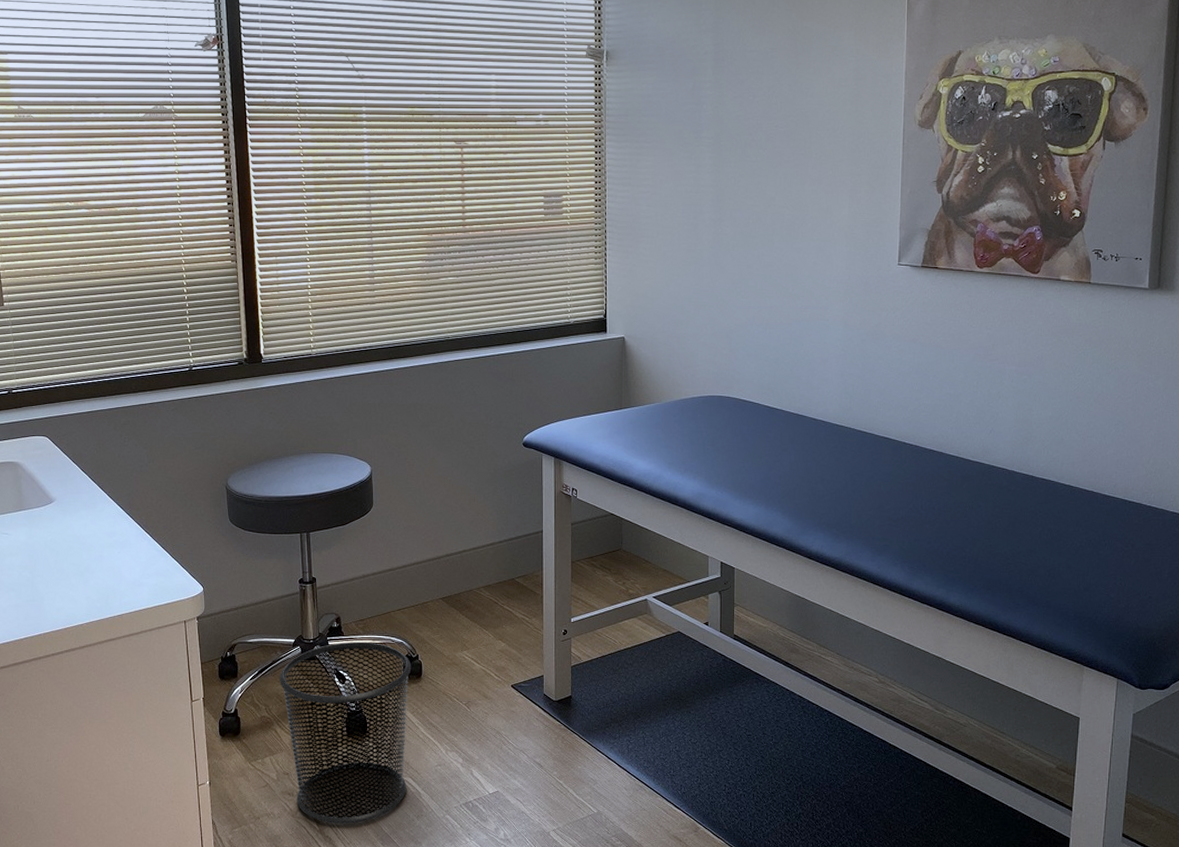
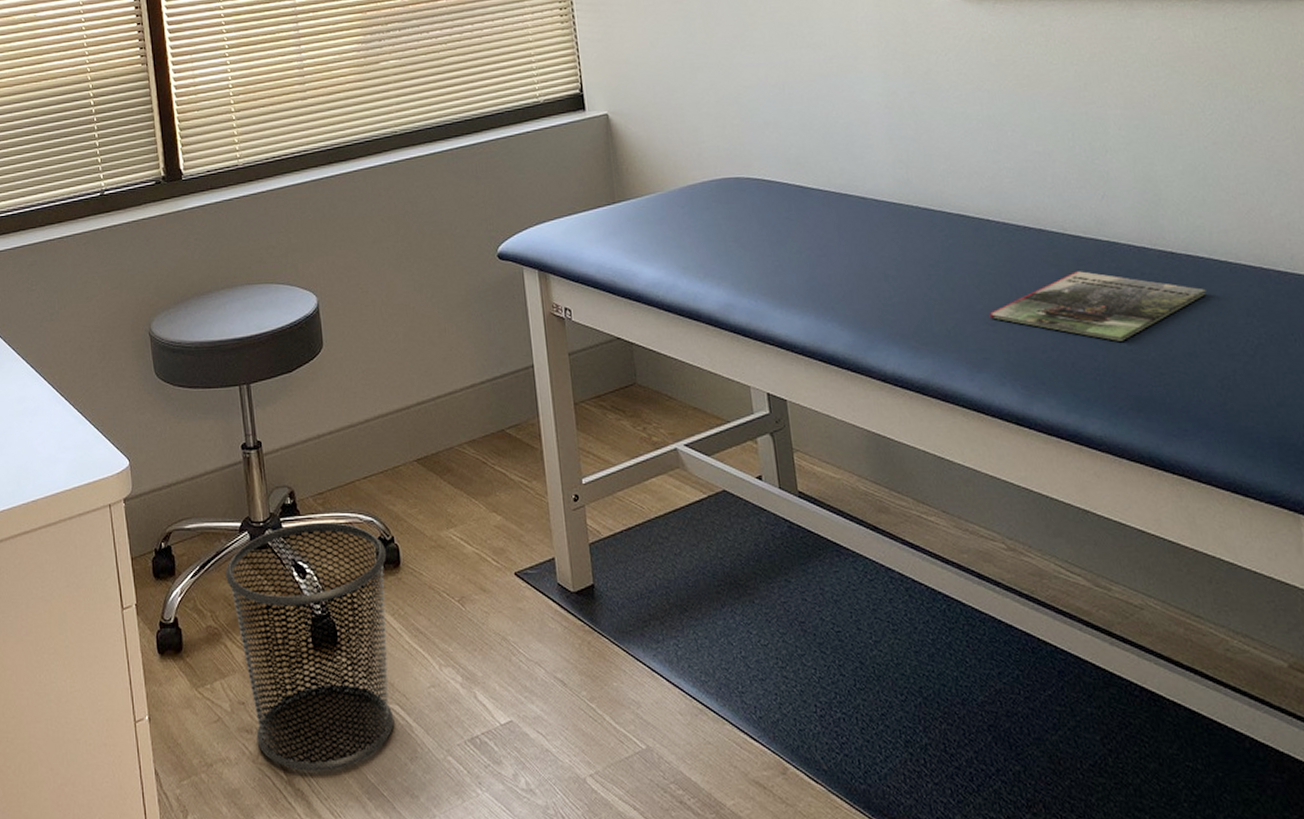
magazine: none [894,485,1051,538] -> present [989,271,1207,341]

